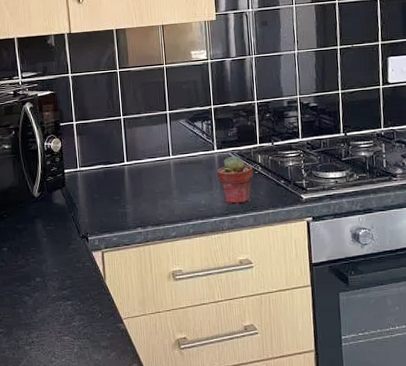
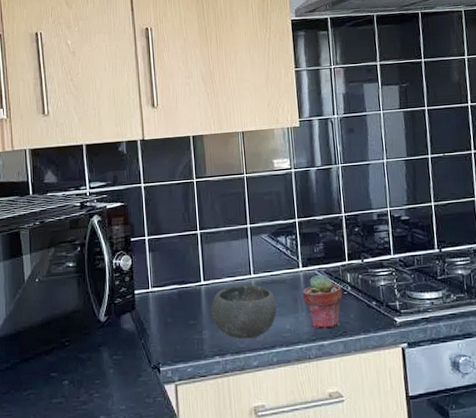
bowl: none [133,164,193,213] -> present [210,284,277,339]

